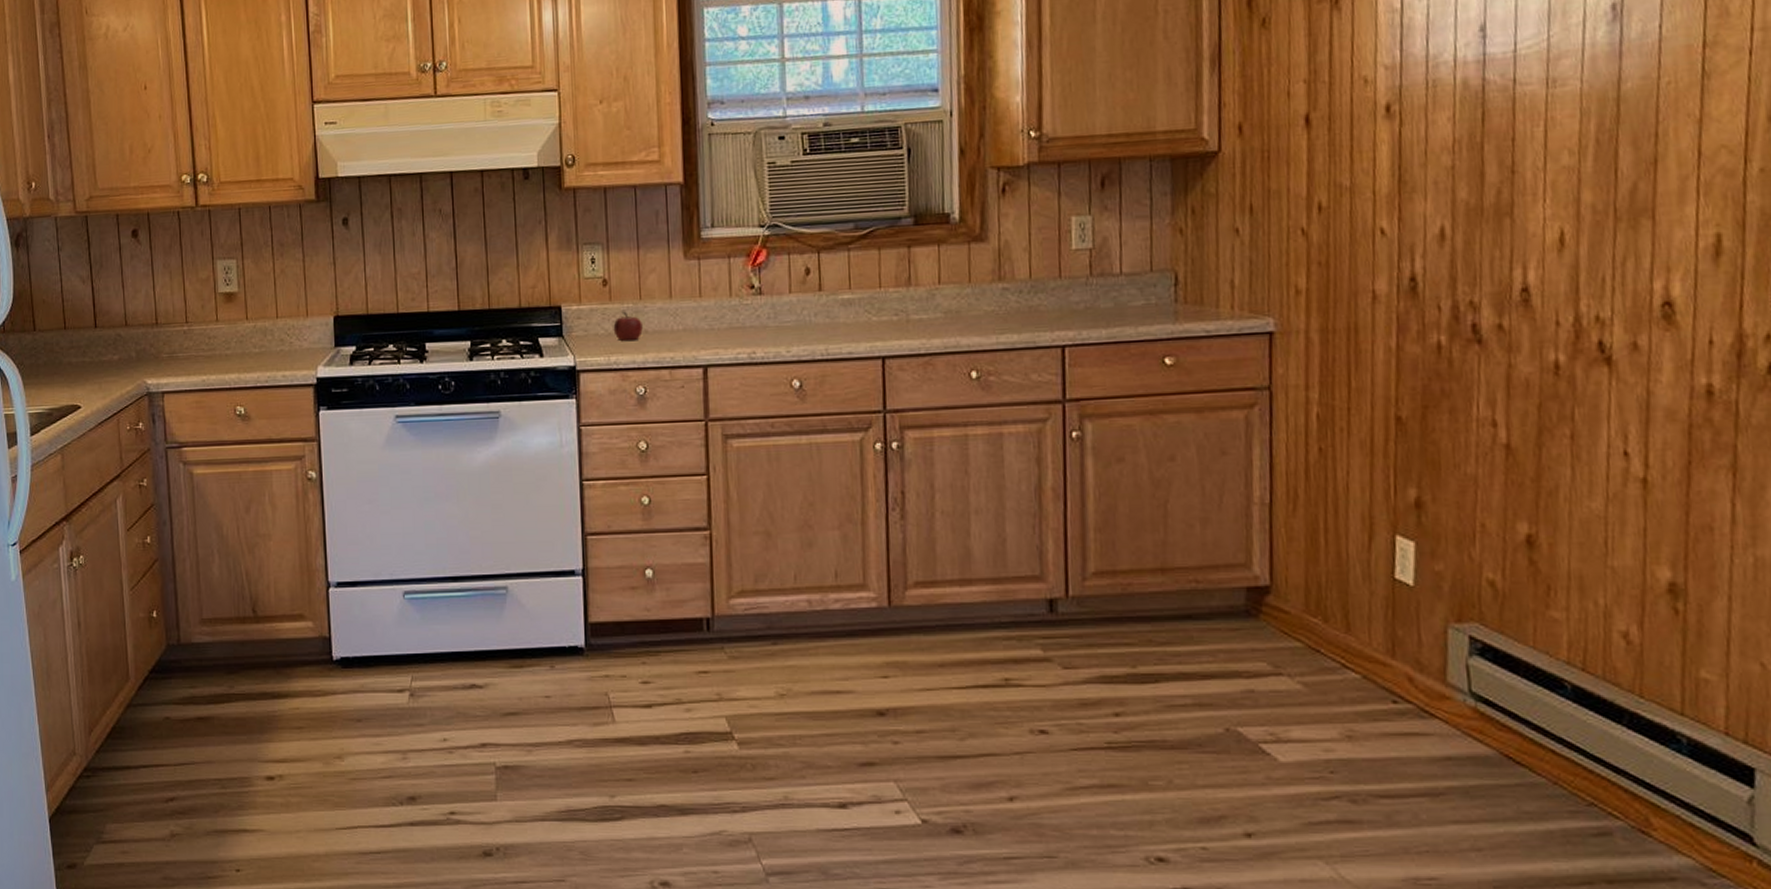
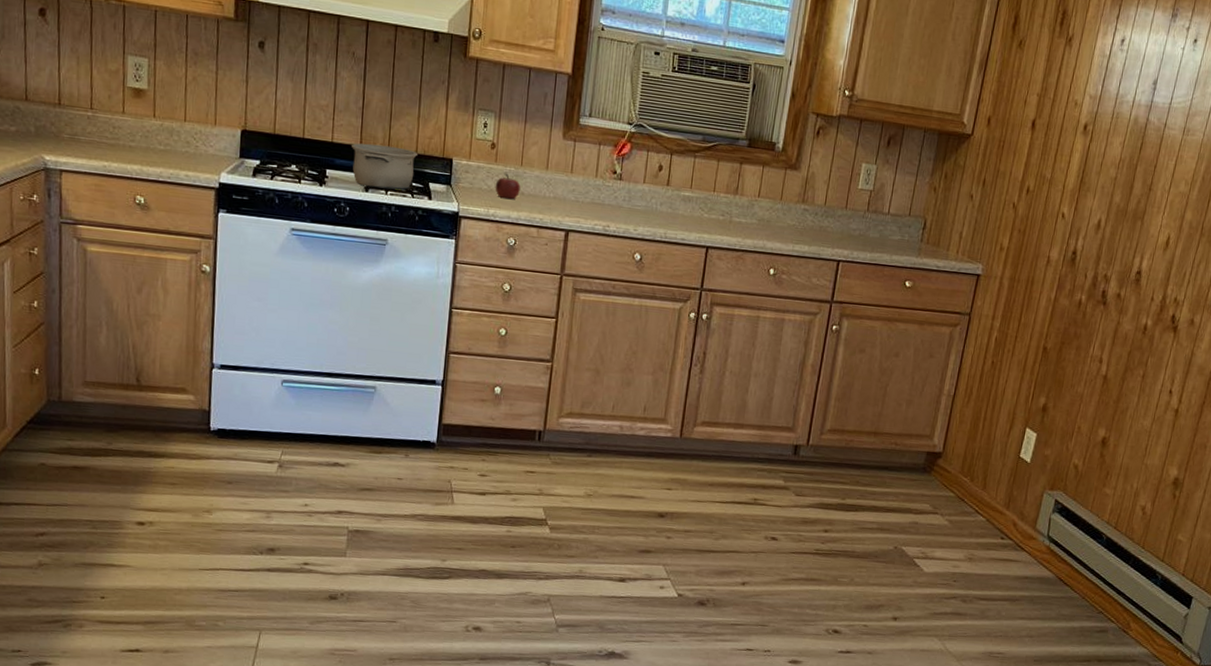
cooking pot: none [449,304,523,355] -> present [352,143,418,191]

